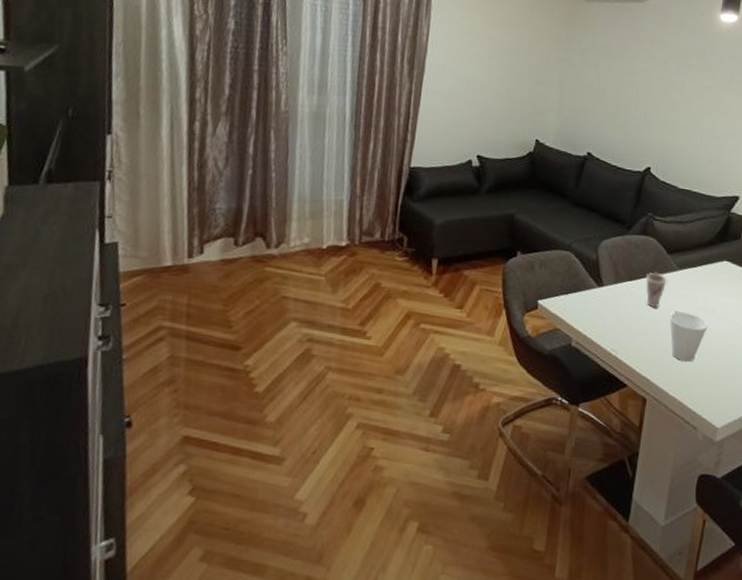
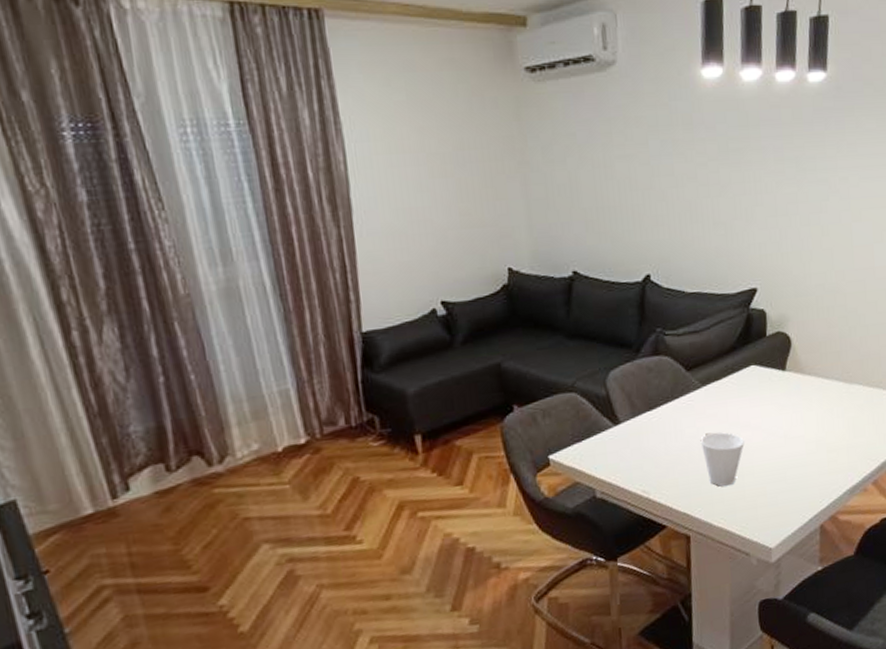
cup: present [645,272,668,308] -> none [666,394,692,436]

